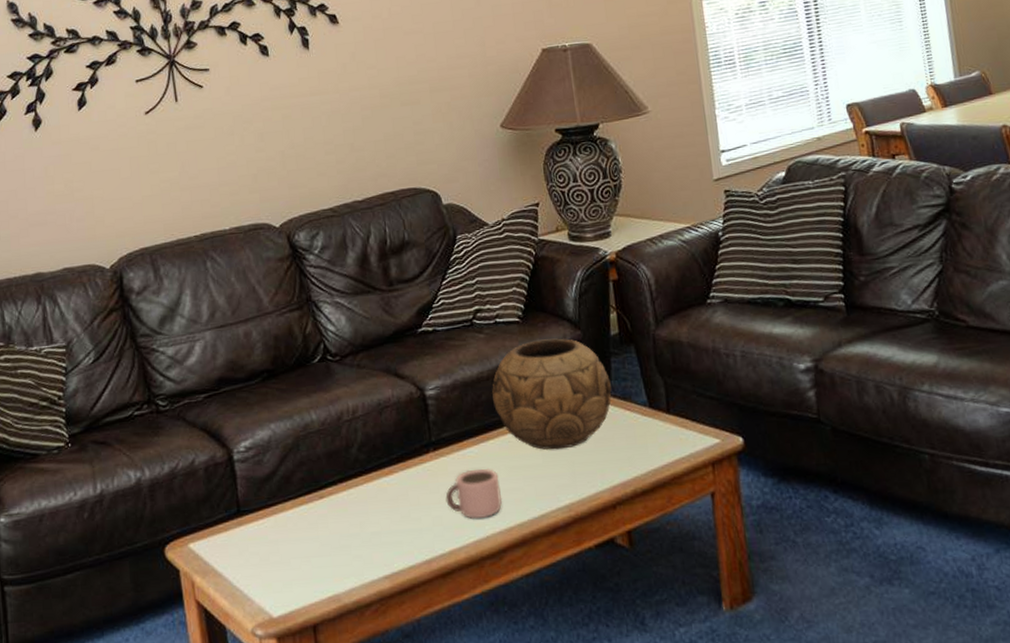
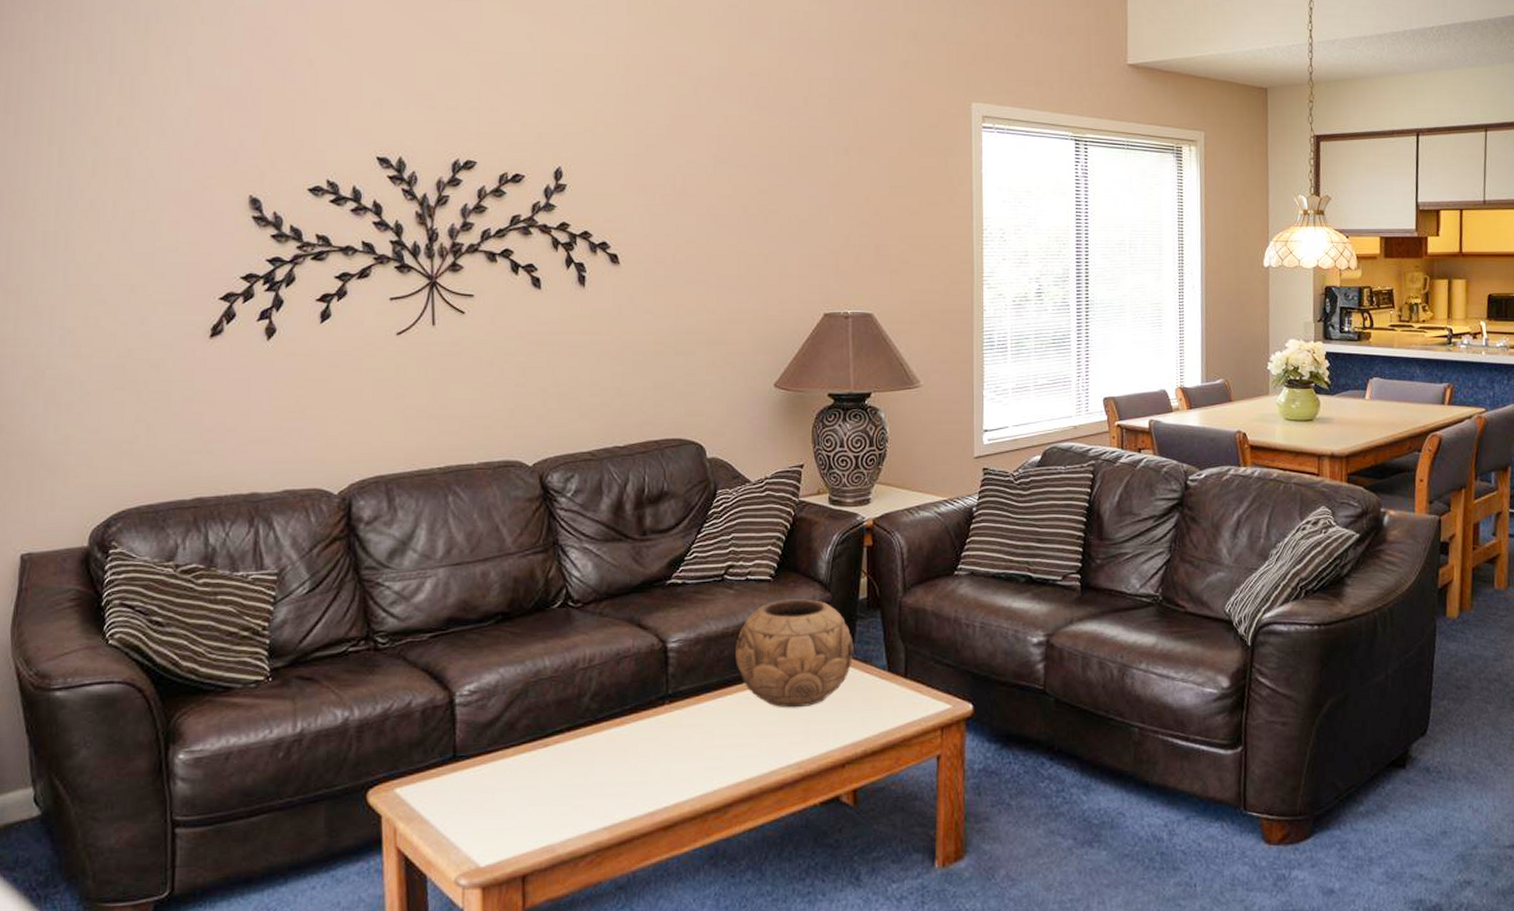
mug: present [445,468,503,519] -> none [676,723,734,772]

